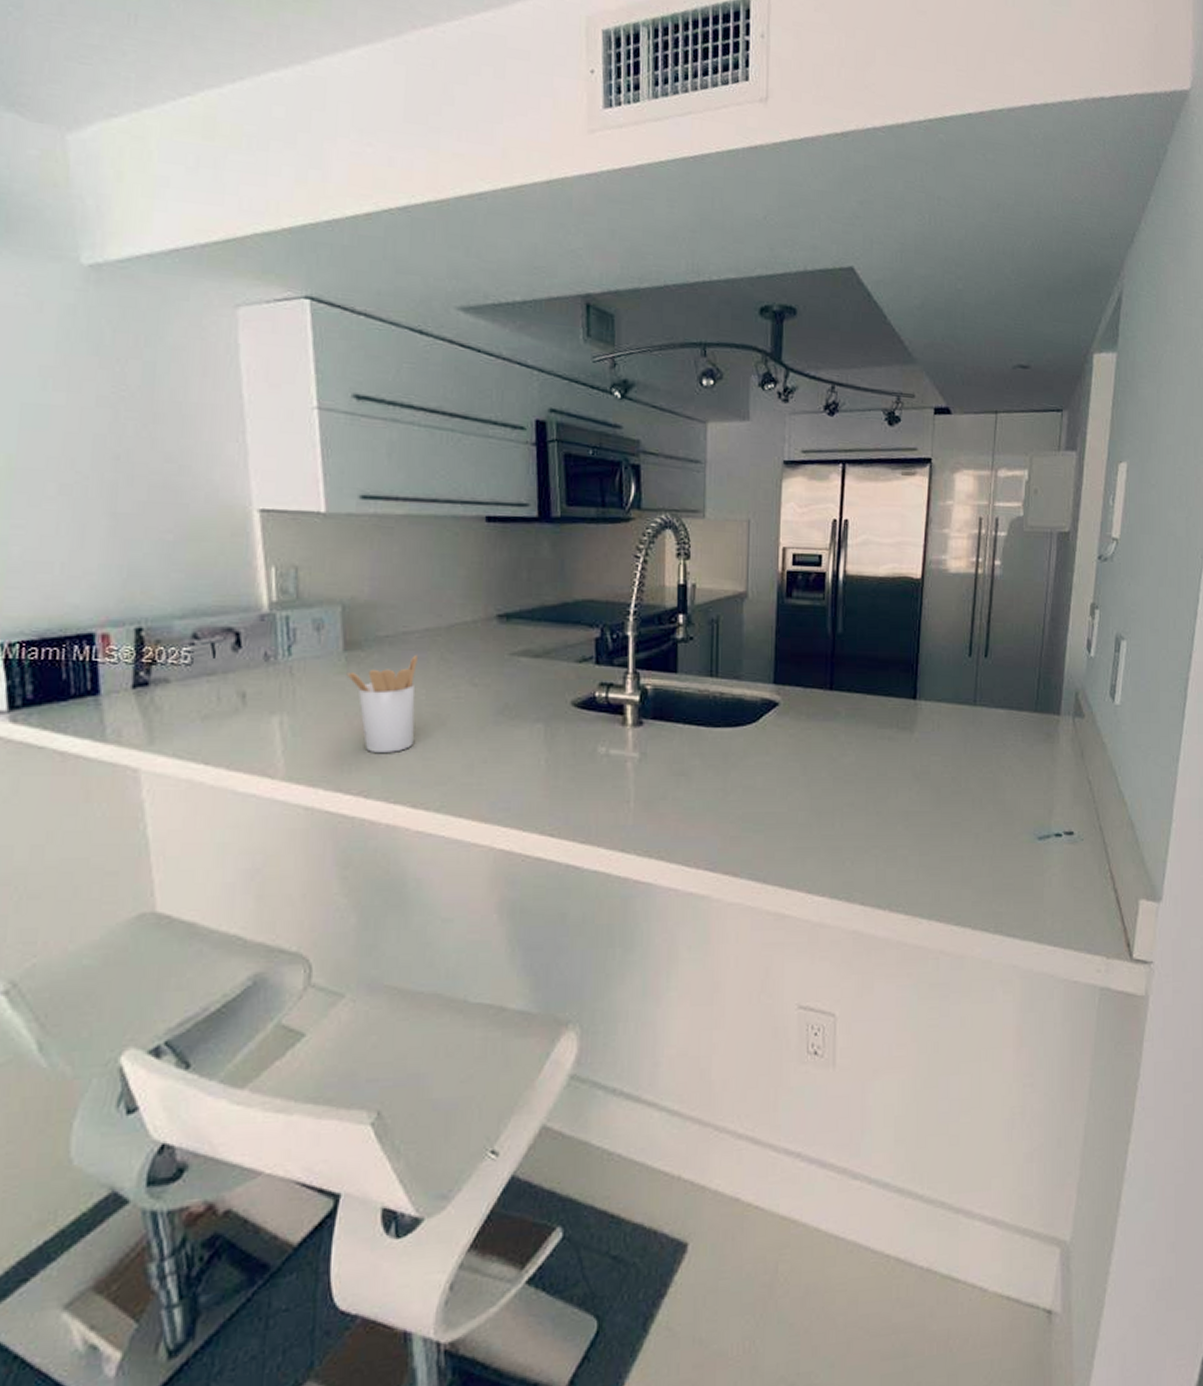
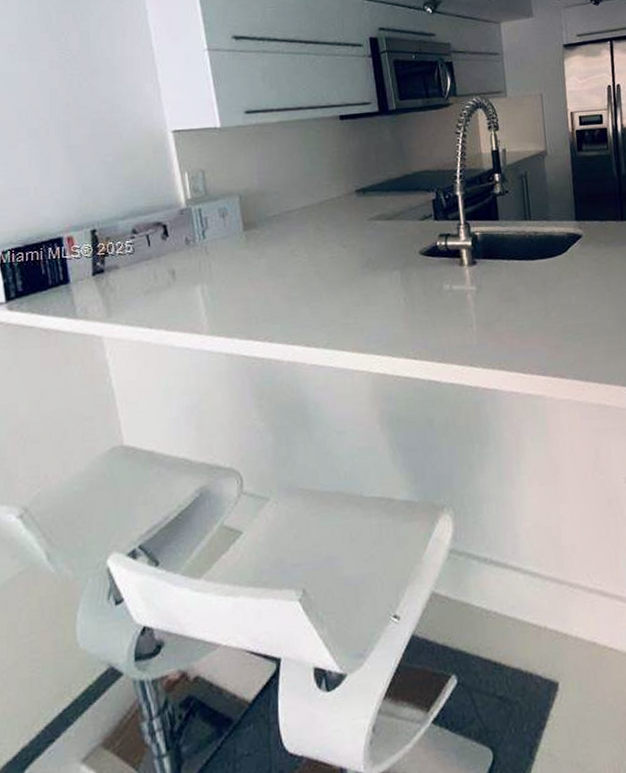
utensil holder: present [346,654,418,754] -> none [247,227,302,307]

